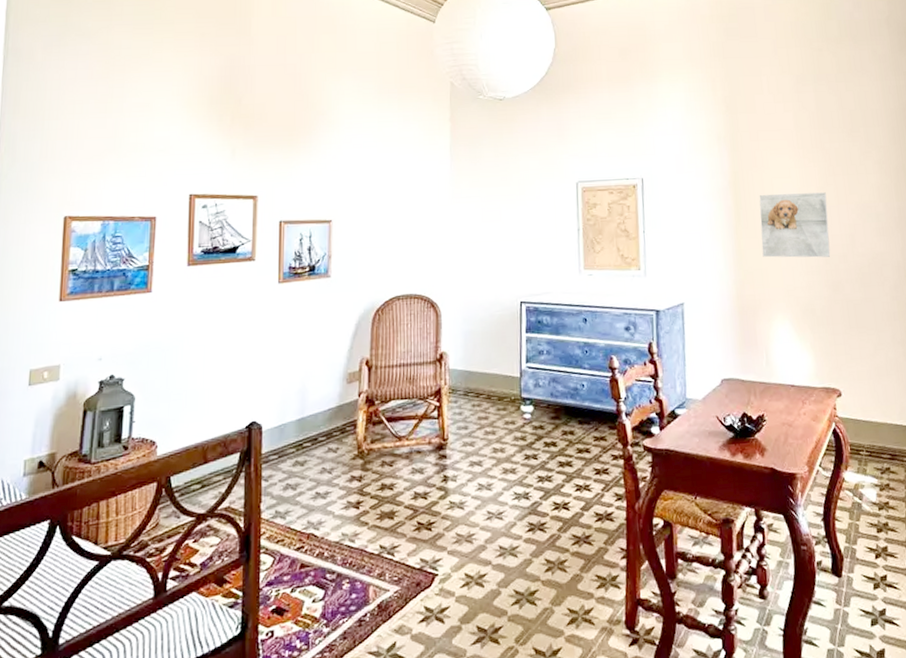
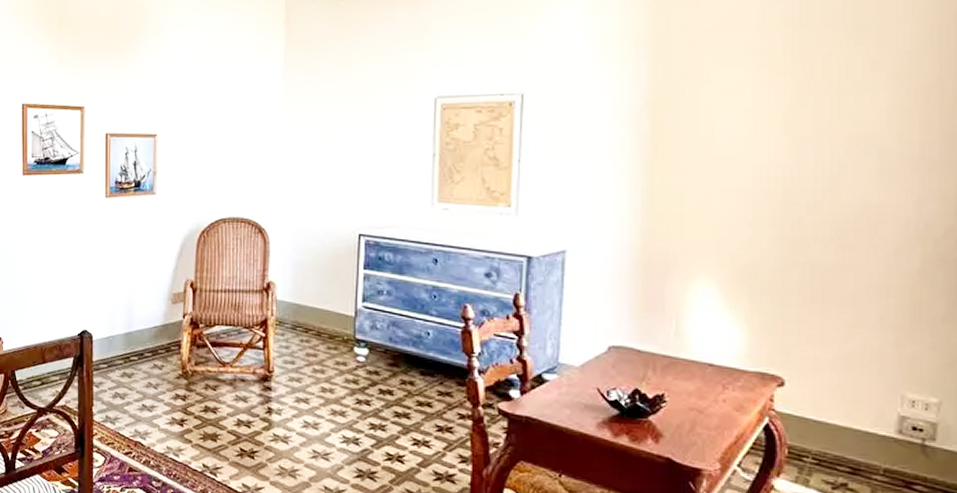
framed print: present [759,192,831,258] -> none [686,117,798,205]

